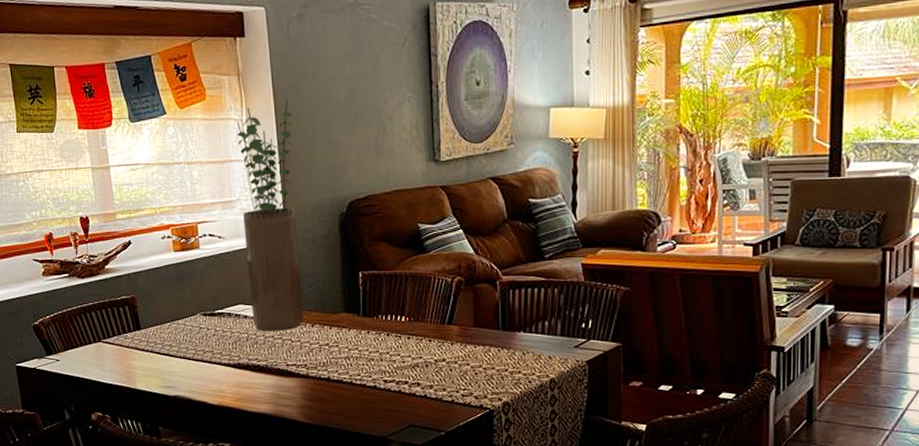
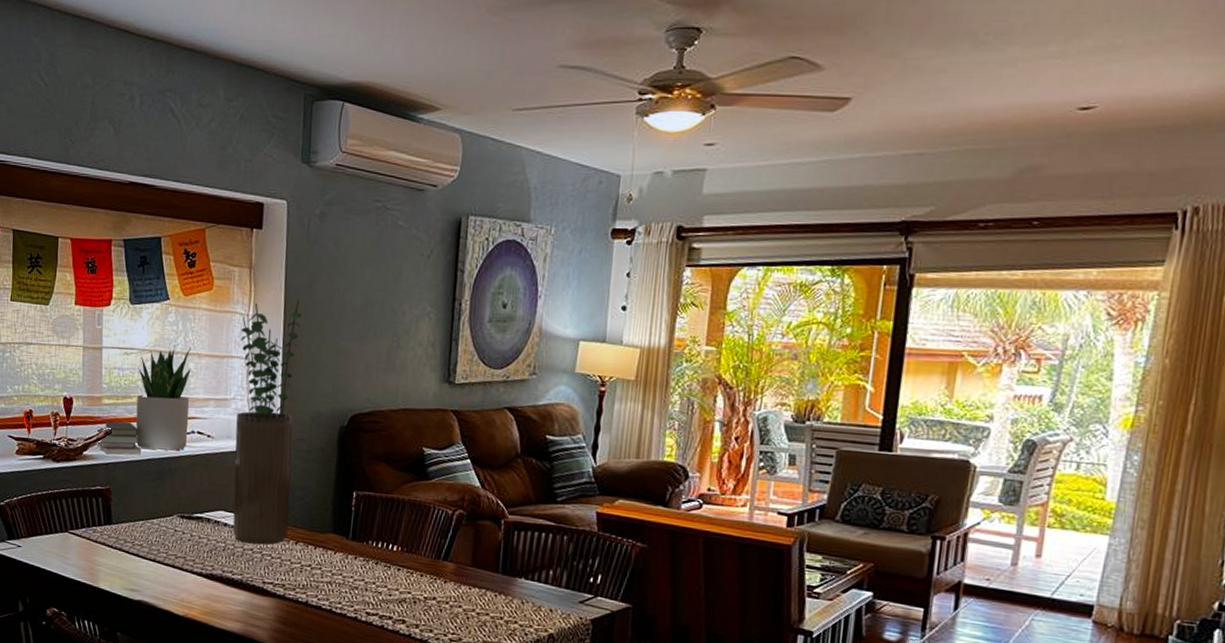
books: none [115,233,159,266] -> present [96,421,141,456]
planter: none [146,155,200,257] -> present [135,345,192,451]

